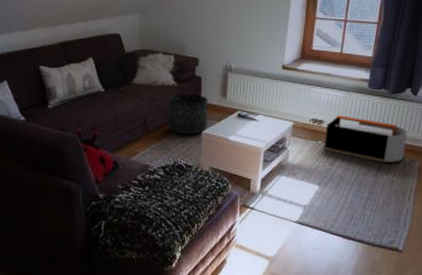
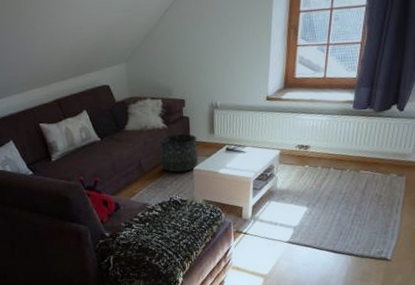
storage bin: present [324,115,408,163] -> none [311,138,394,180]

